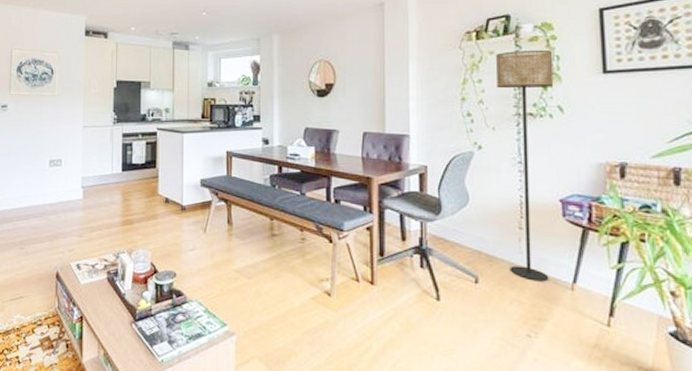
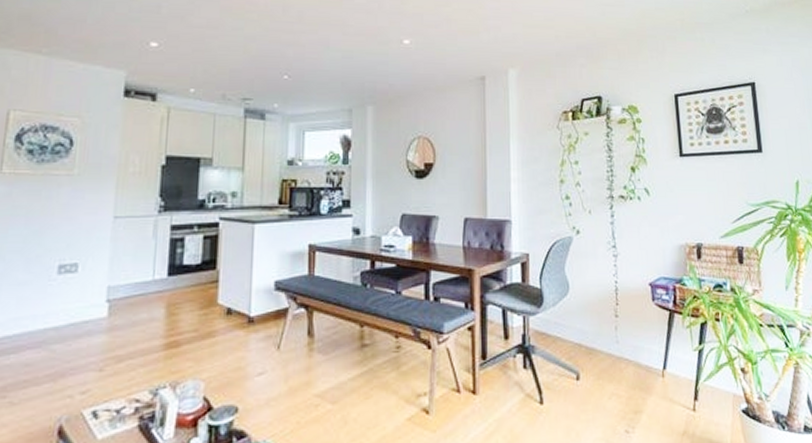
floor lamp: present [495,49,554,282] -> none [589,132,643,372]

